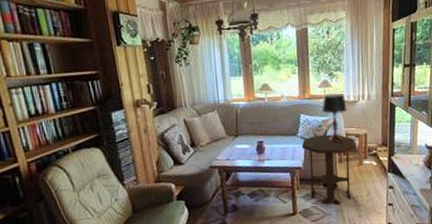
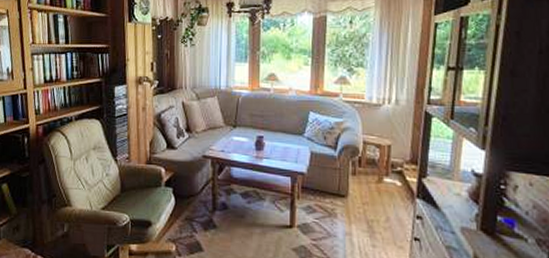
side table: present [301,134,357,205] -> none [307,138,376,226]
table lamp: present [321,93,347,143] -> none [335,92,368,150]

